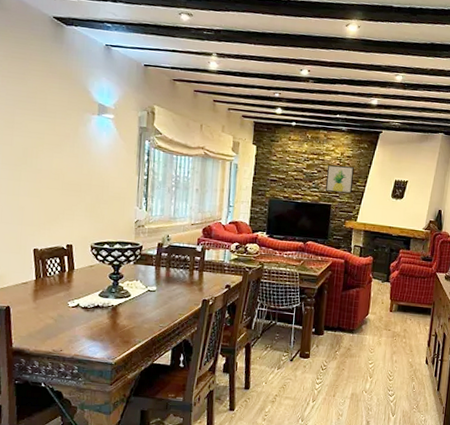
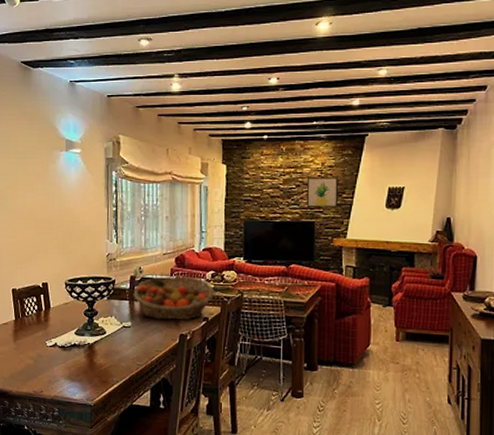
fruit basket: none [159,245,238,287] -> present [133,276,215,320]

